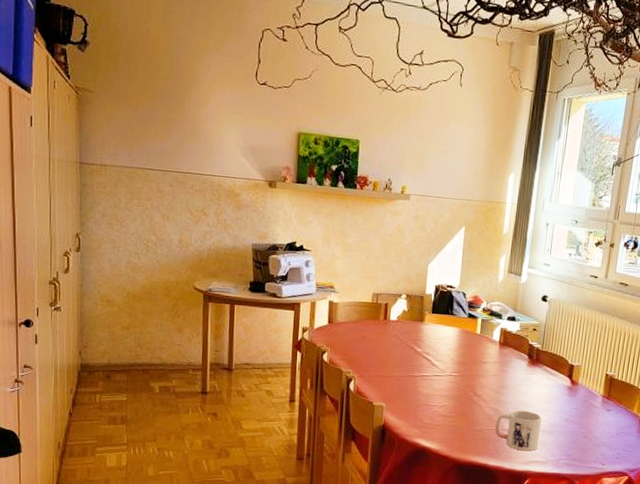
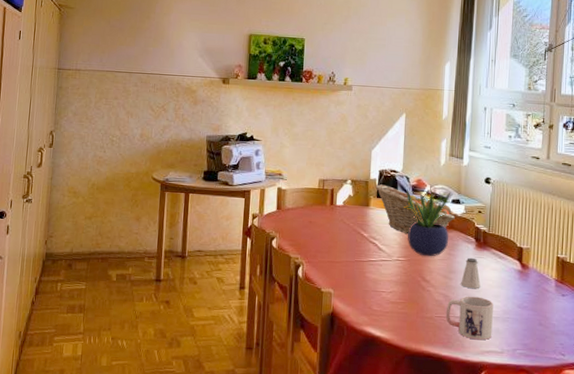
fruit basket: none [431,299,510,350] -> present [375,184,455,234]
potted plant: none [458,306,508,373] -> present [403,189,452,257]
saltshaker: none [511,373,531,404] -> present [461,257,481,289]

